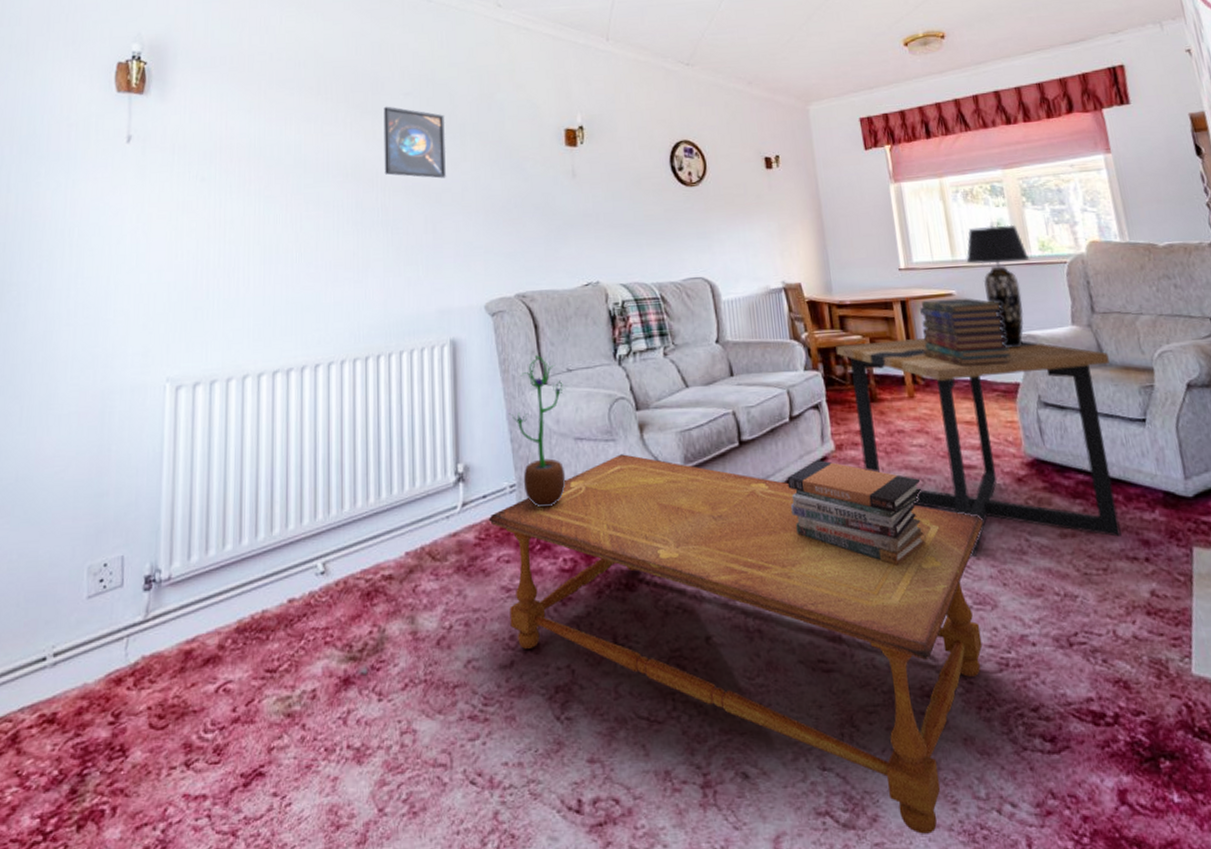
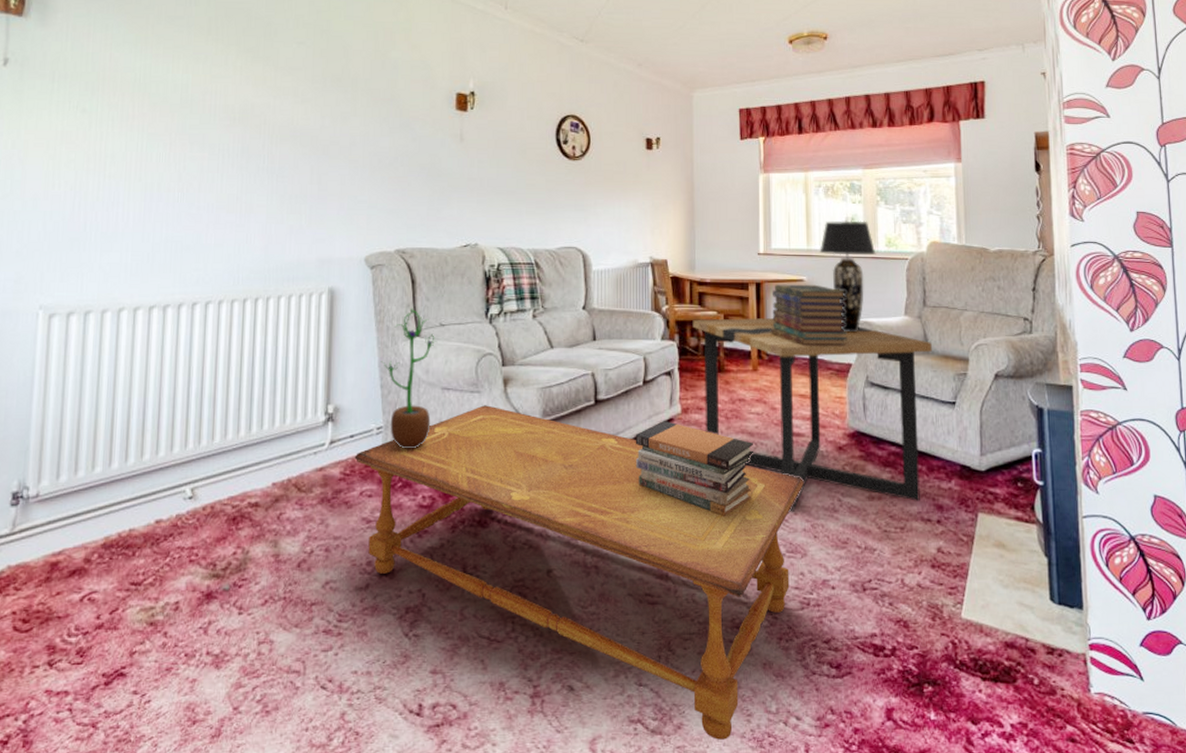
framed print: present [383,106,446,179] -> none [273,53,337,131]

